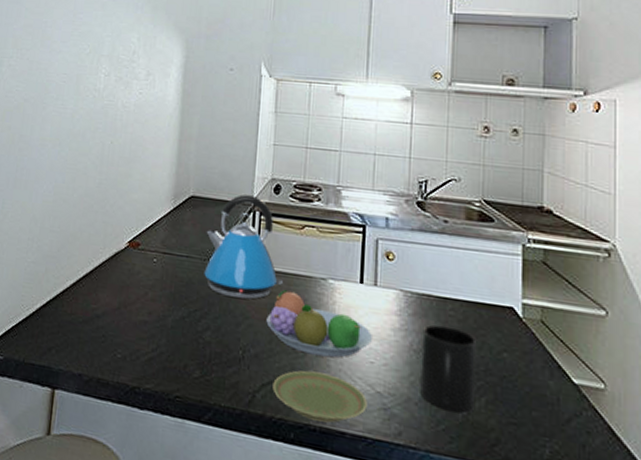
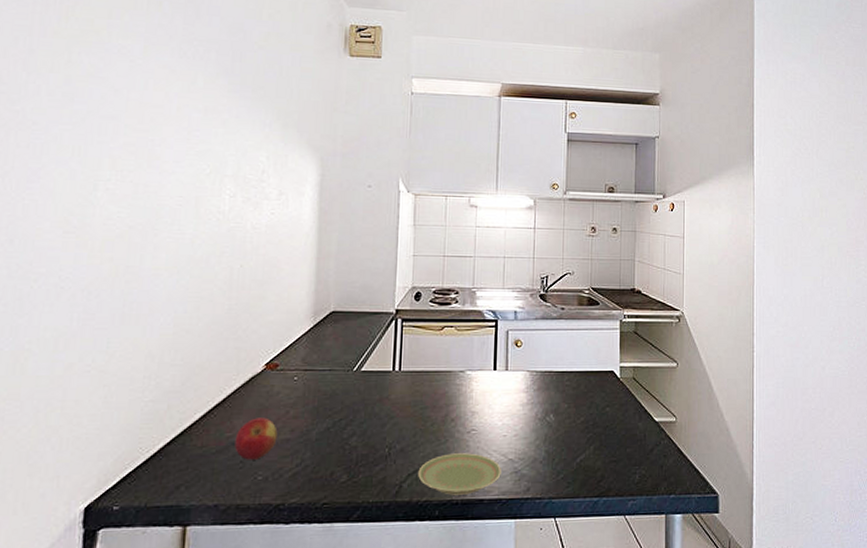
apple: none [98,294,137,337] -> present [234,417,278,460]
kettle: present [204,194,283,300] -> none [348,305,425,402]
fruit bowl: present [266,290,372,358] -> none [410,387,504,439]
mug: present [420,324,478,413] -> none [544,394,587,462]

